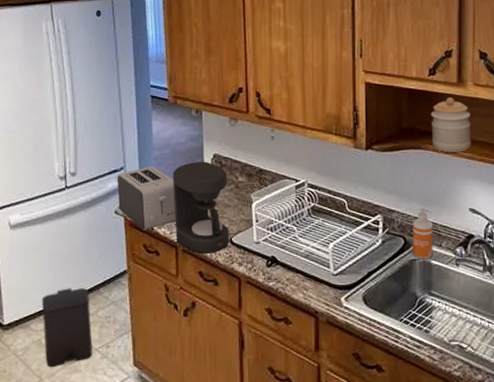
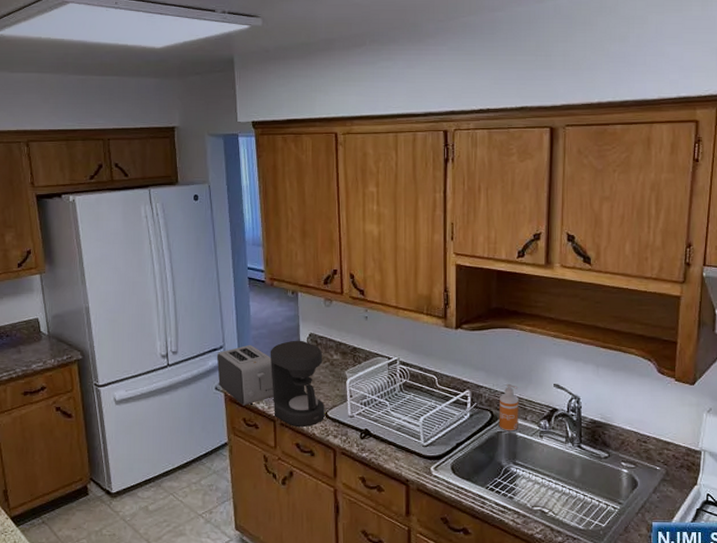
pedal bin: present [41,288,93,368] -> none [147,459,196,532]
jar: present [431,97,471,152] -> none [519,279,557,331]

